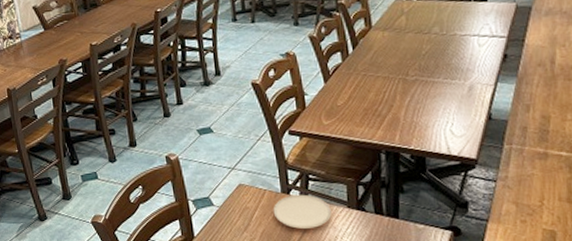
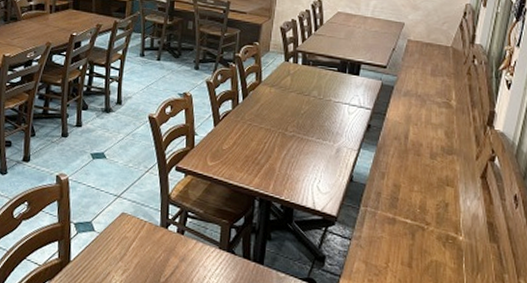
plate: present [273,194,332,230] -> none [150,229,204,266]

